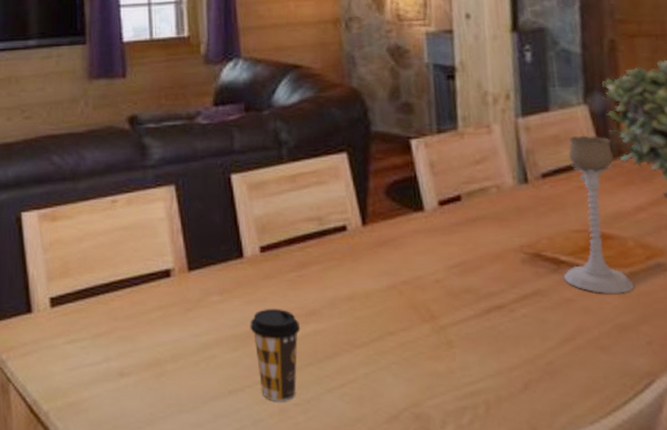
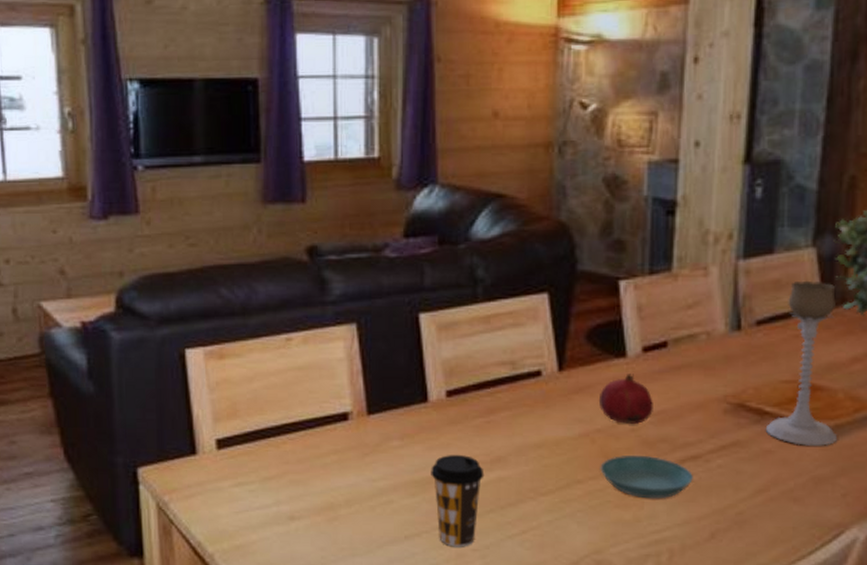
fruit: none [403,227,455,275] -> present [599,374,653,424]
saucer: none [410,305,500,350] -> present [600,455,693,499]

